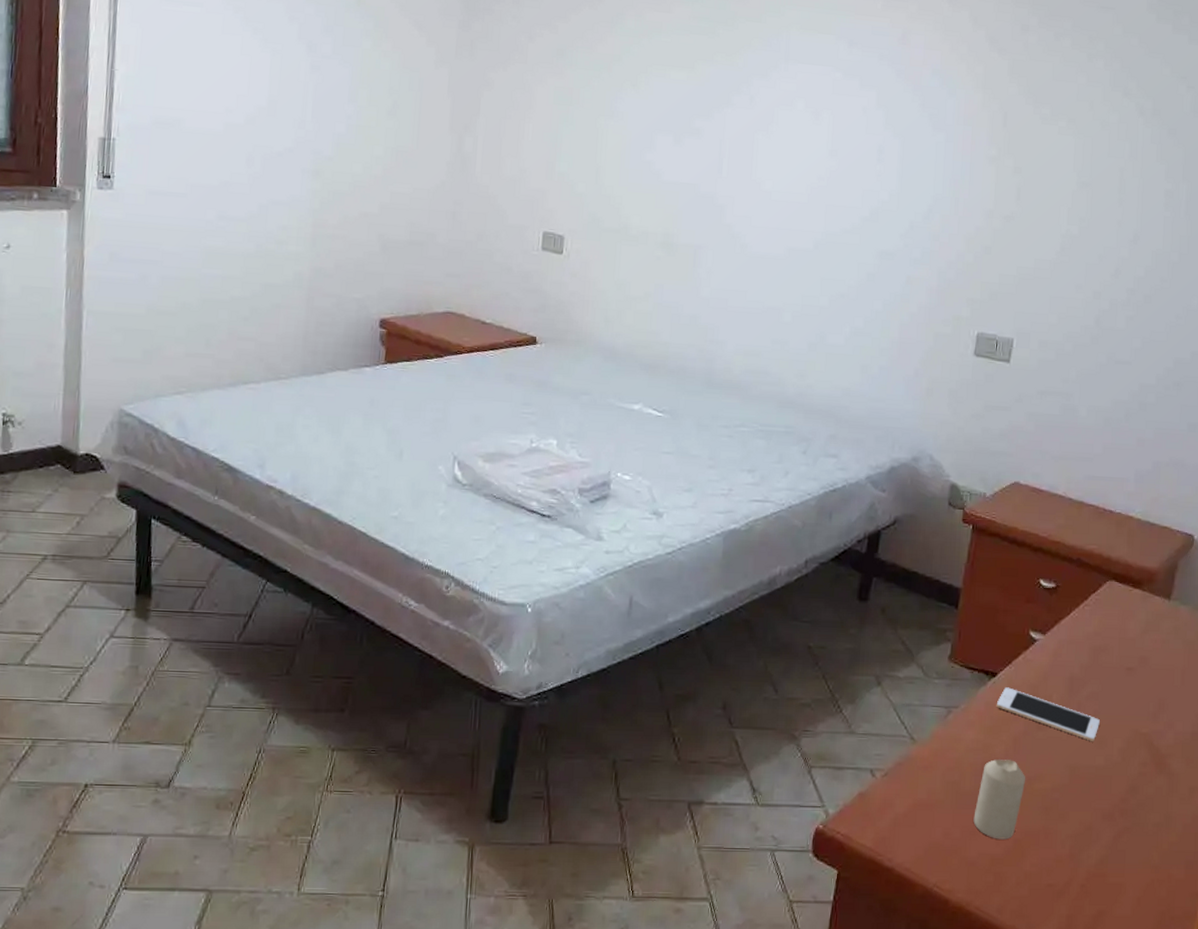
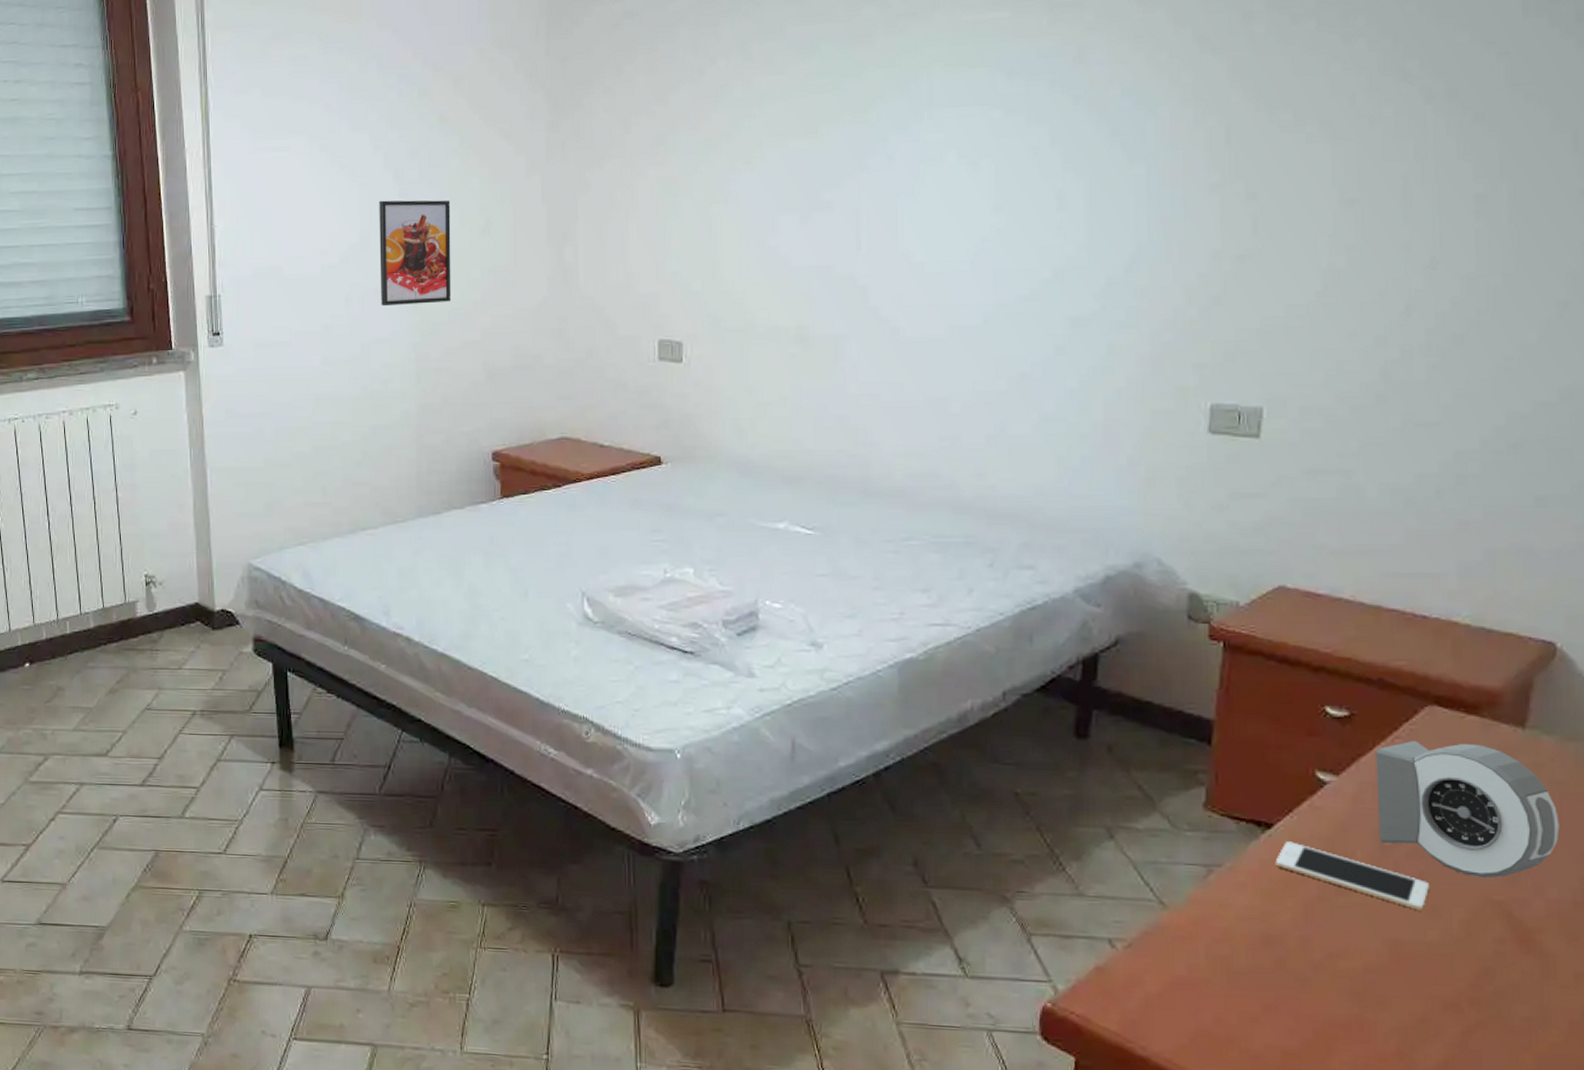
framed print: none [283,69,361,174] -> present [379,200,452,307]
candle: present [973,759,1026,840] -> none [1254,930,1326,1030]
alarm clock: none [1069,607,1187,716] -> present [1375,740,1560,879]

